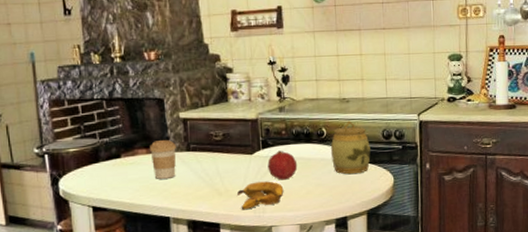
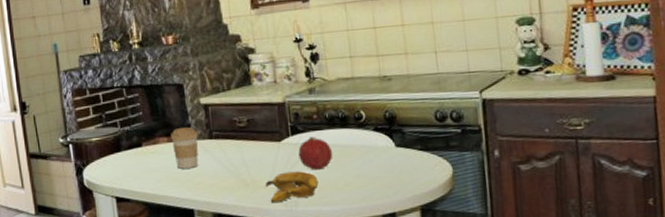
jar: present [330,120,371,175] -> none [371,101,422,164]

